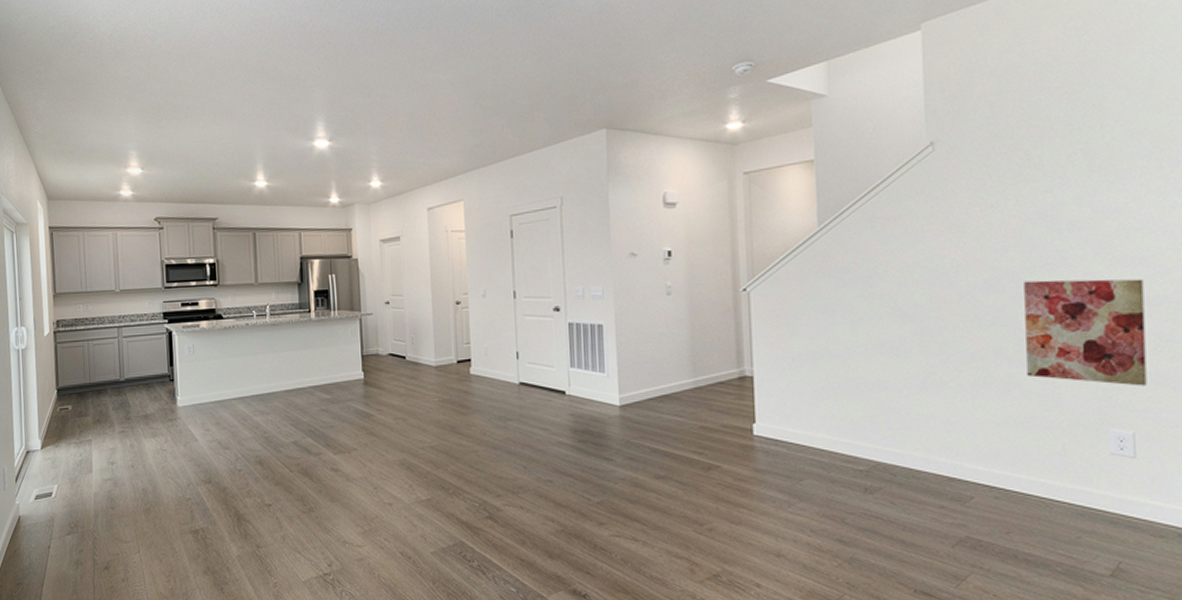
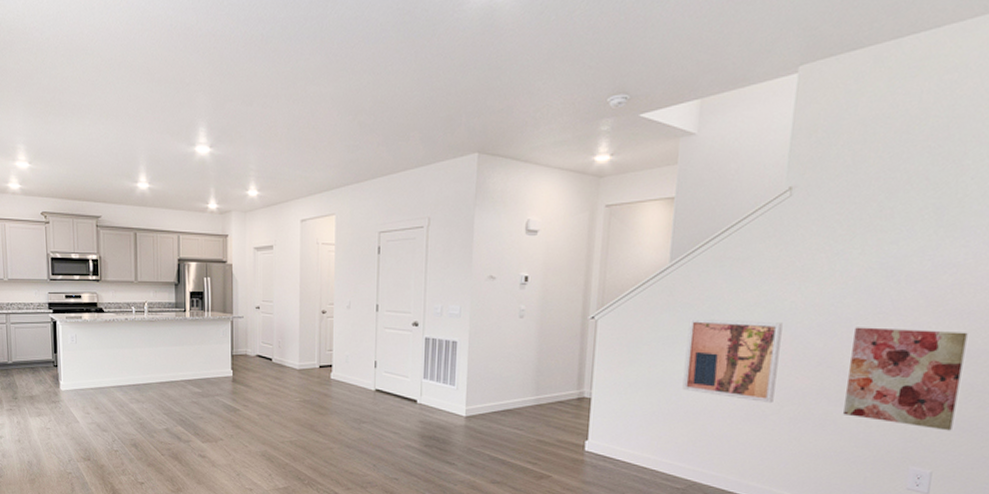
wall art: none [847,281,950,370] -> present [682,318,783,404]

